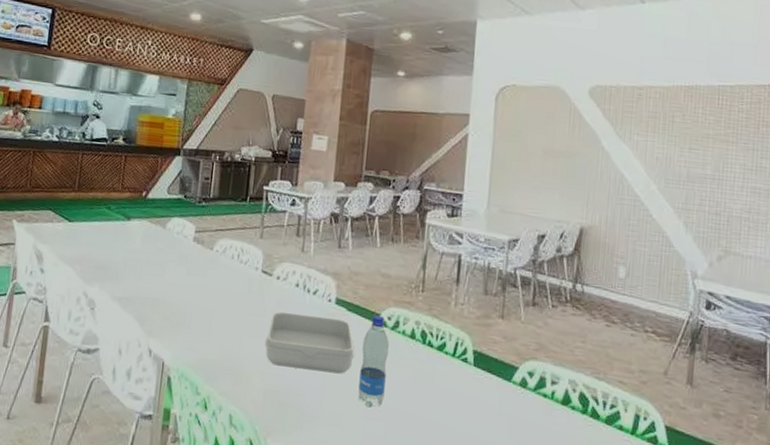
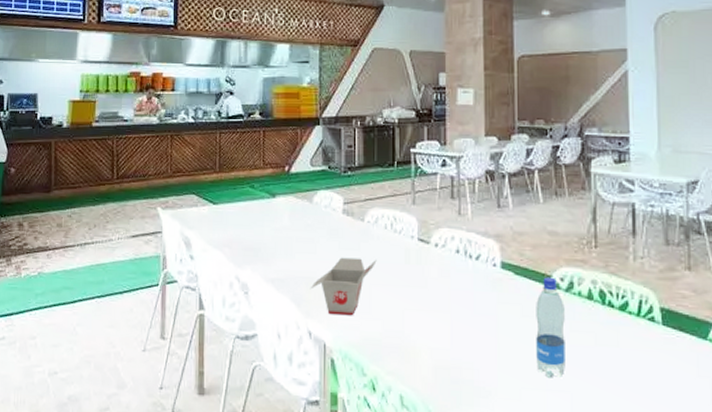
takeout container: none [156,282,221,338] -> present [311,257,377,316]
baking dish: present [265,311,355,374] -> none [430,281,528,344]

